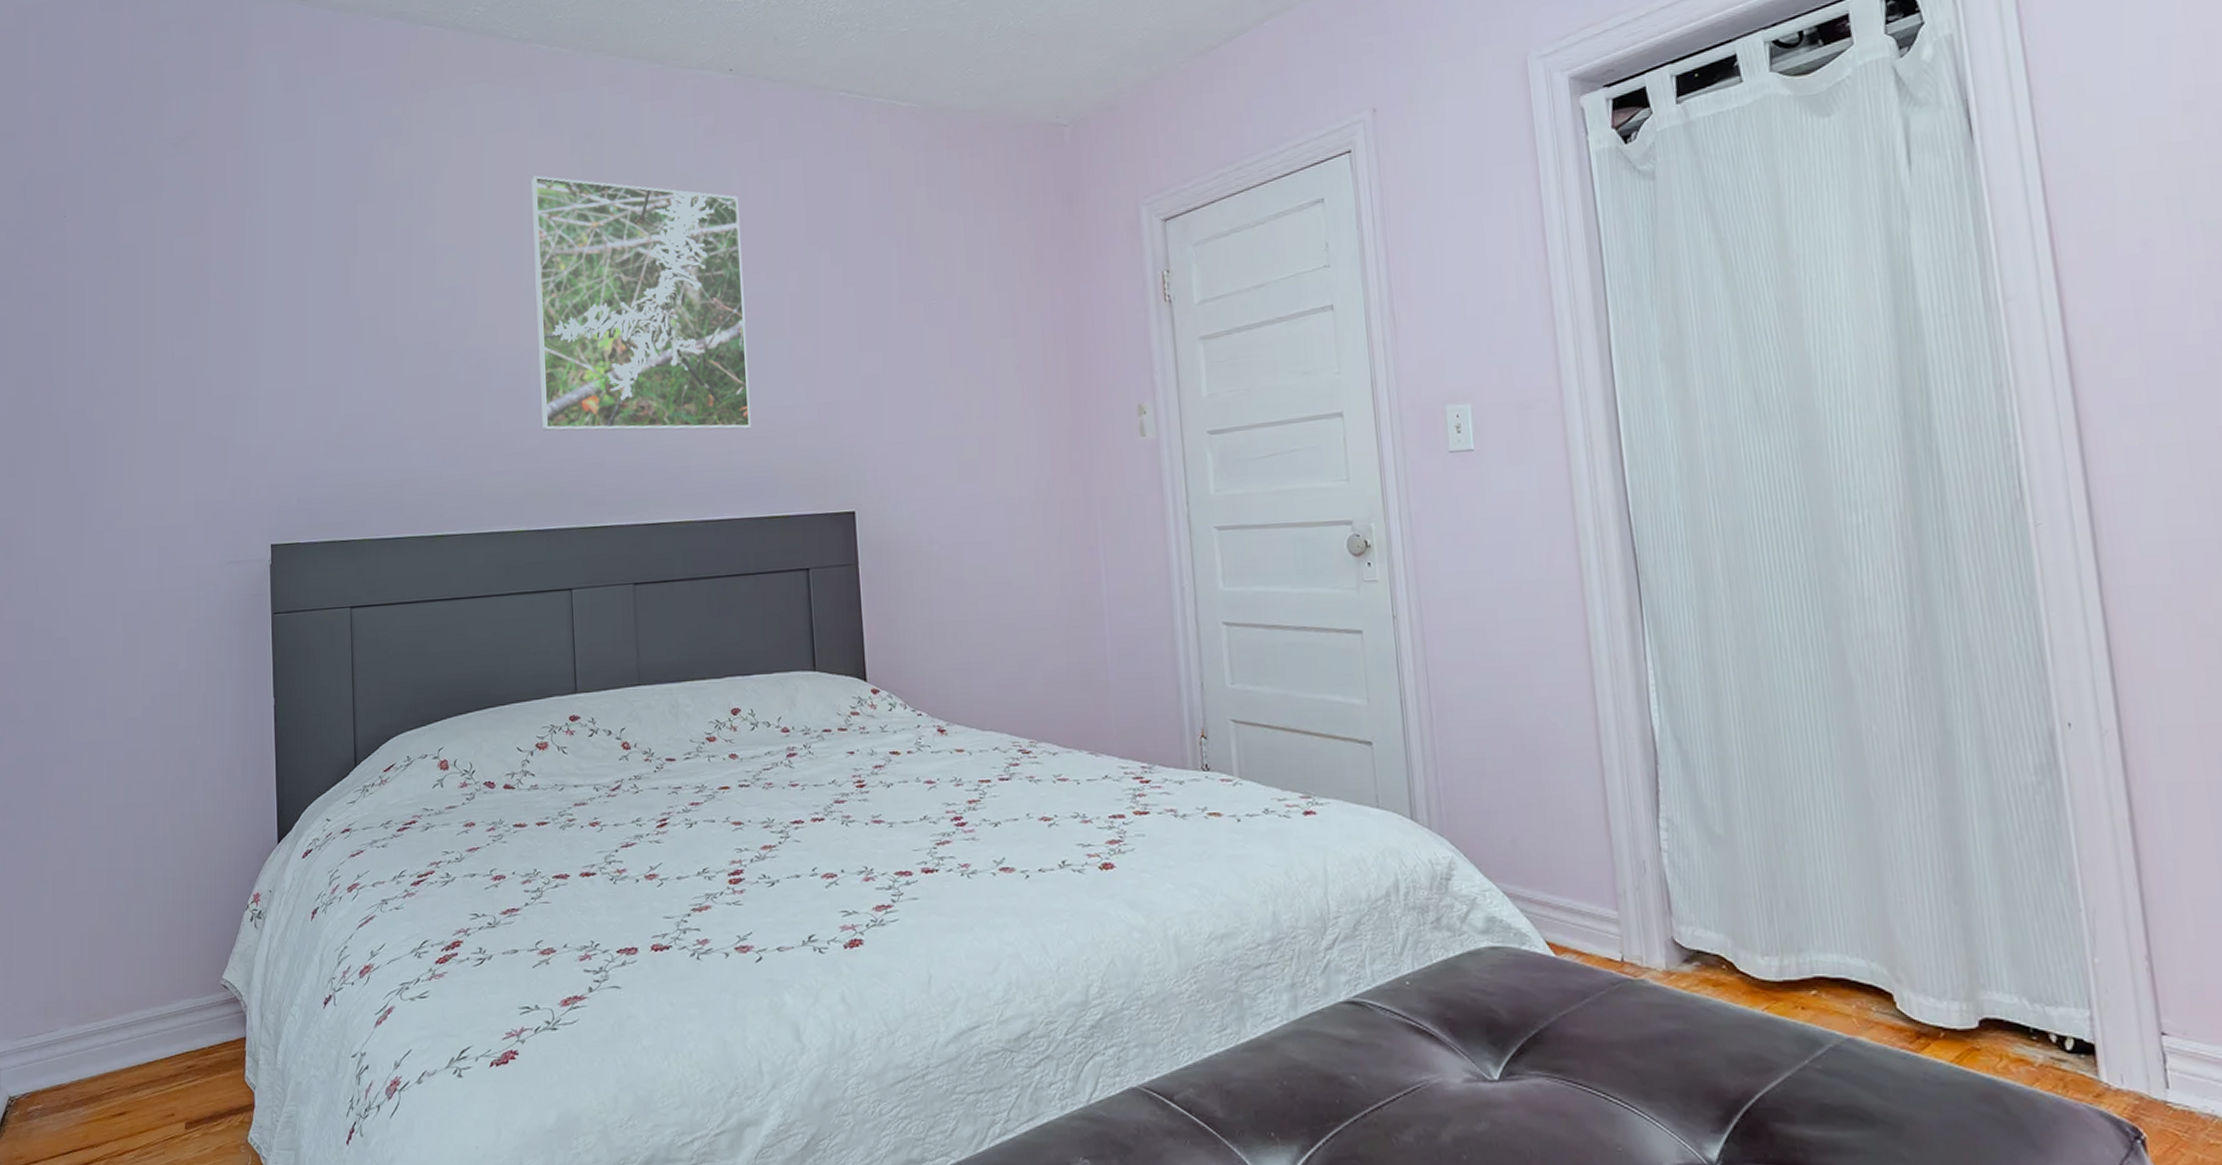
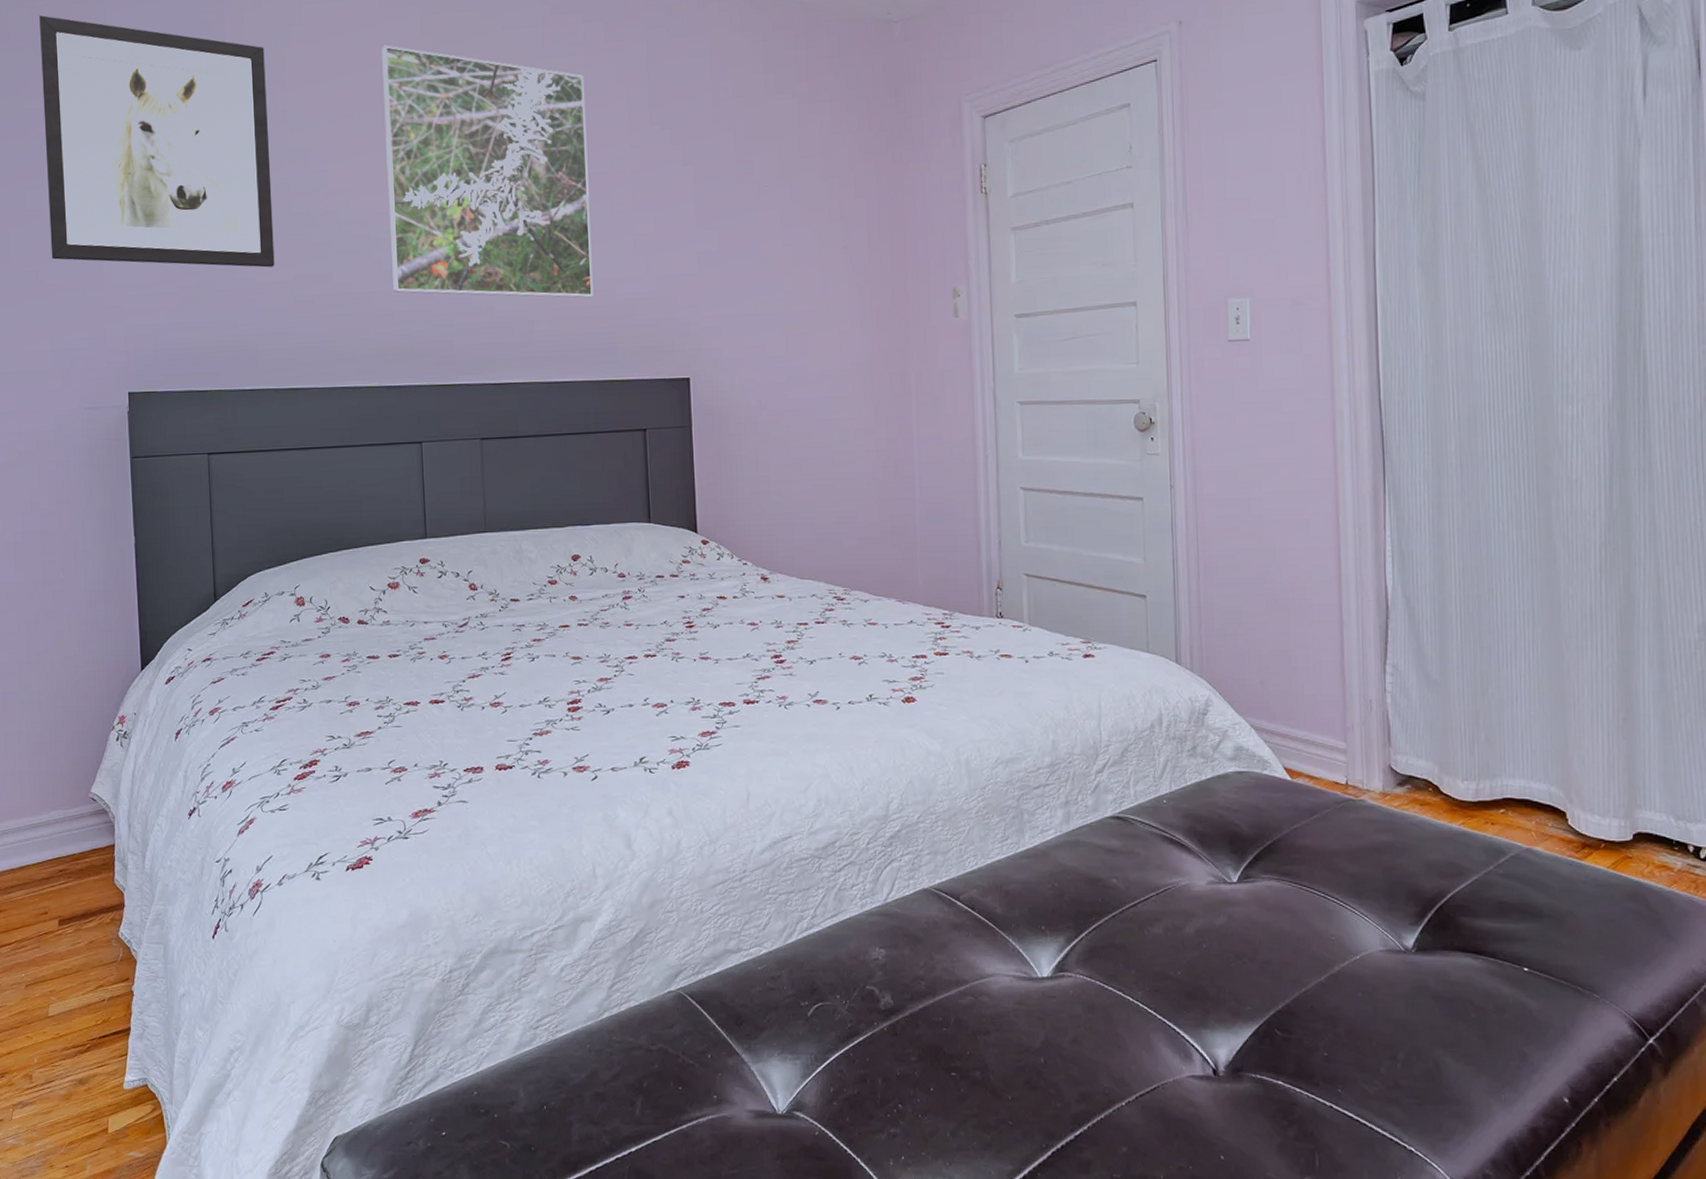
wall art: none [193,163,422,410] -> present [39,15,275,268]

